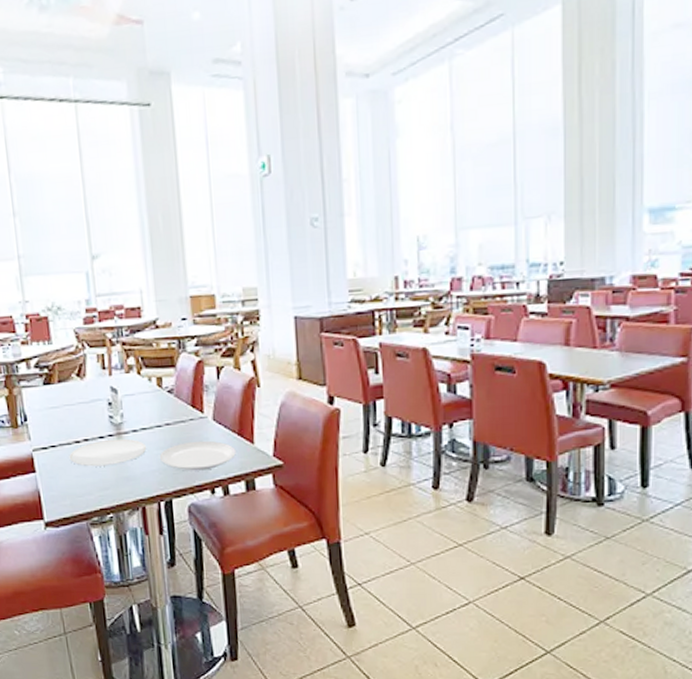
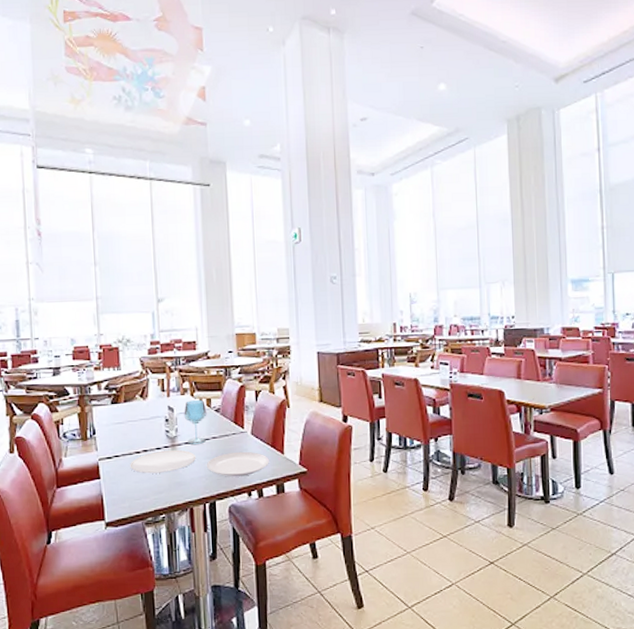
wine glass: none [130,379,158,432] -> present [184,400,207,444]

